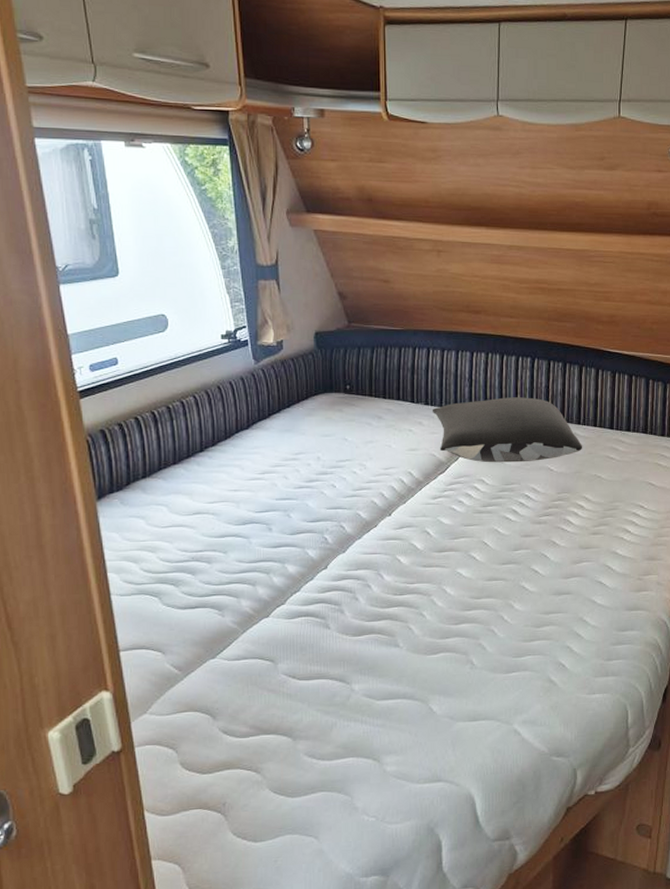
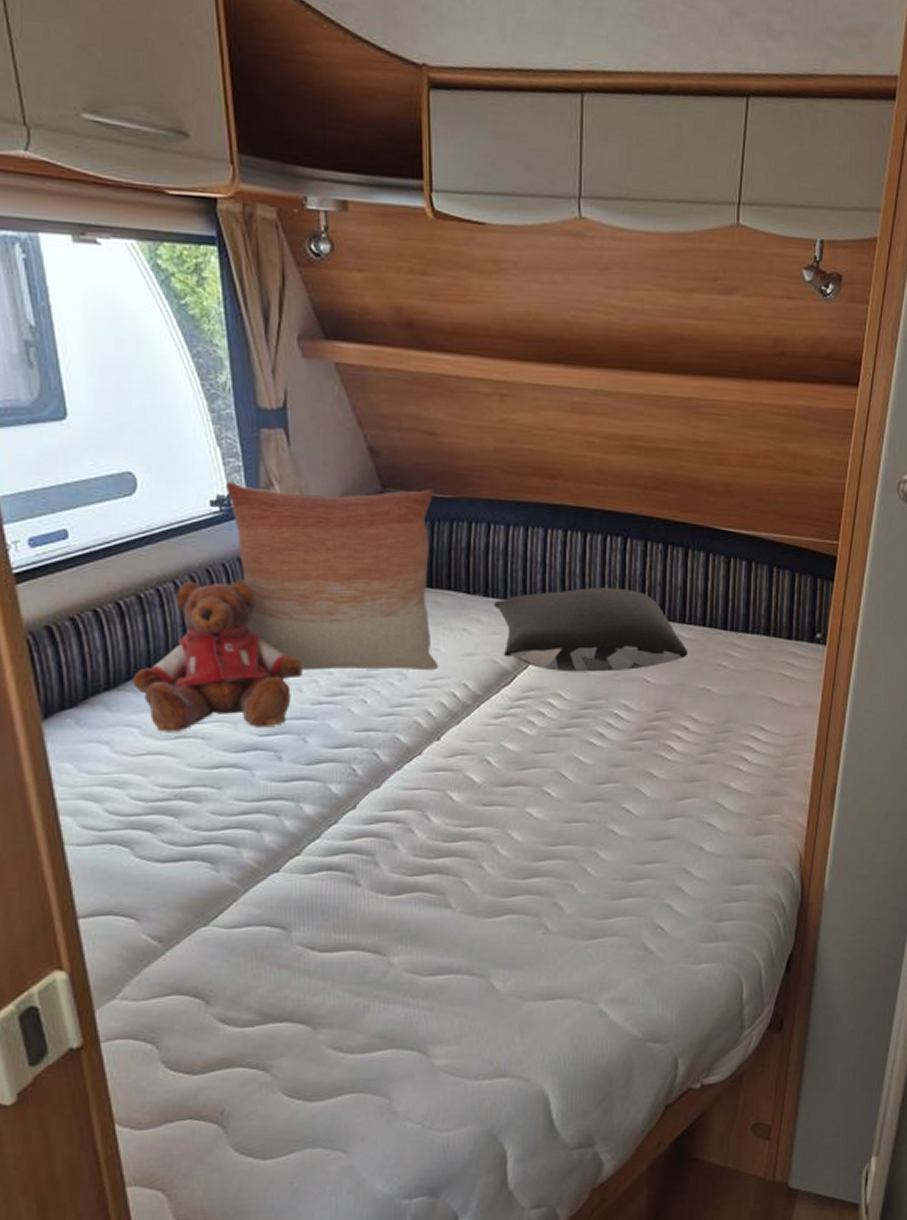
teddy bear: none [163,393,288,509] -> present [132,579,302,732]
pillow: none [232,320,391,463] -> present [225,482,439,671]

